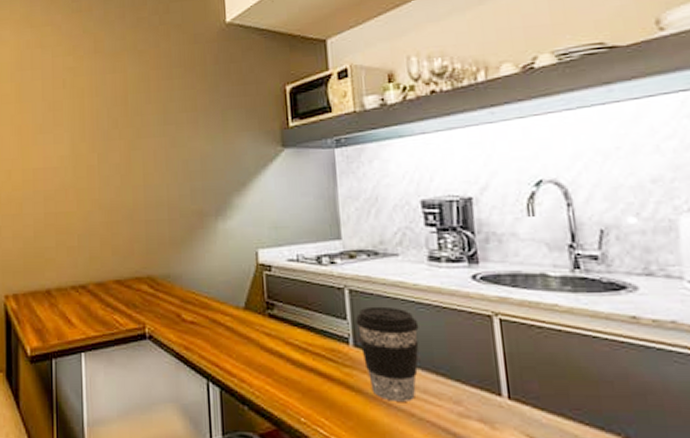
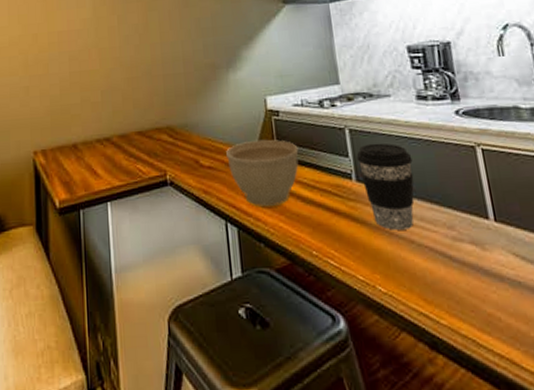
planter bowl: none [211,295,291,369] -> present [226,139,299,207]

